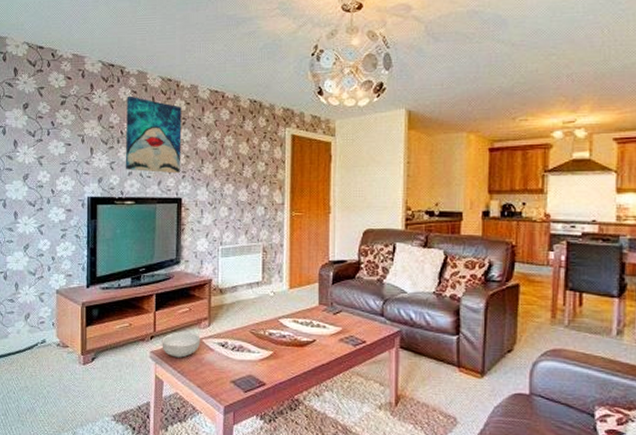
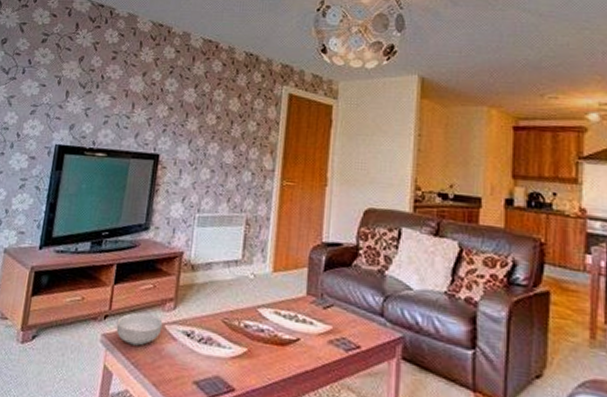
wall art: present [125,95,182,174] -> none [101,38,171,127]

